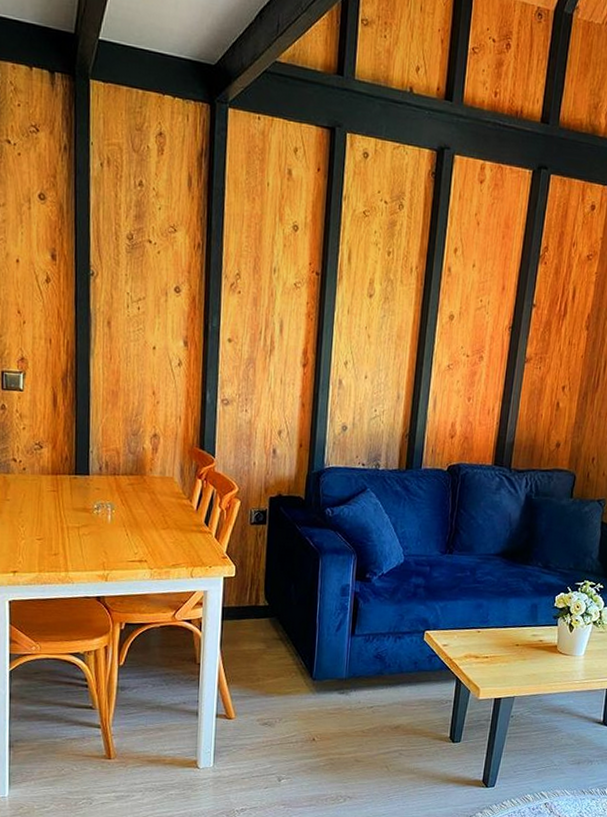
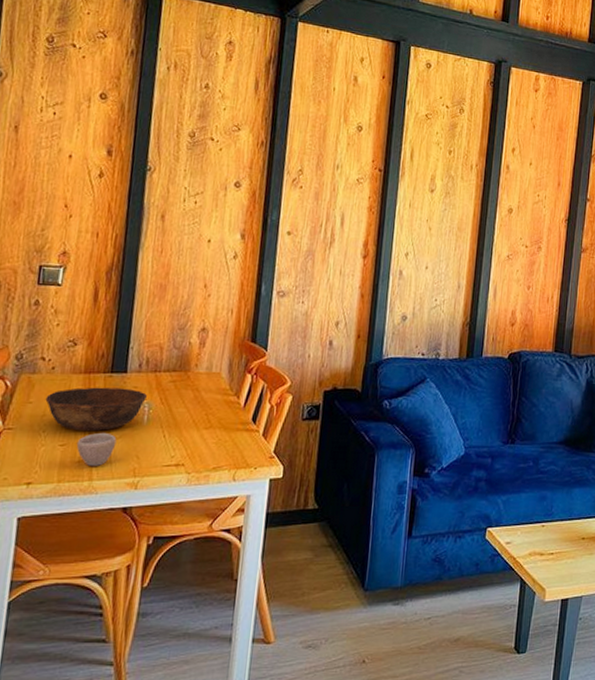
bowl: none [20,487,109,528] -> present [45,387,147,432]
cup: none [51,529,86,559] -> present [76,432,117,466]

